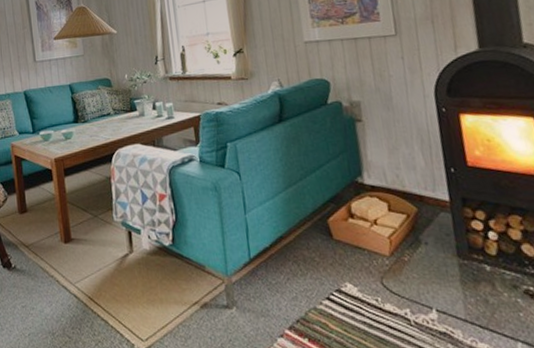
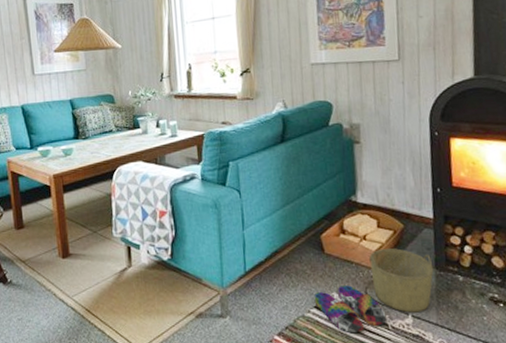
slippers: none [325,275,407,328] -> present [314,285,386,332]
basket: none [382,234,456,307] -> present [369,248,434,313]

